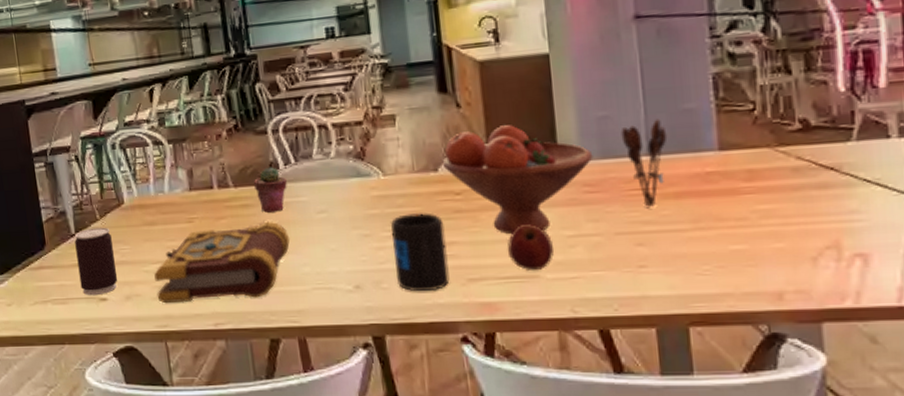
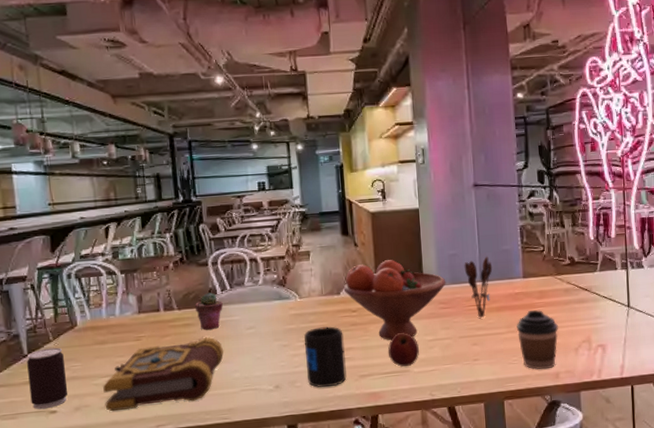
coffee cup: none [708,198,783,287] -> present [516,310,559,370]

